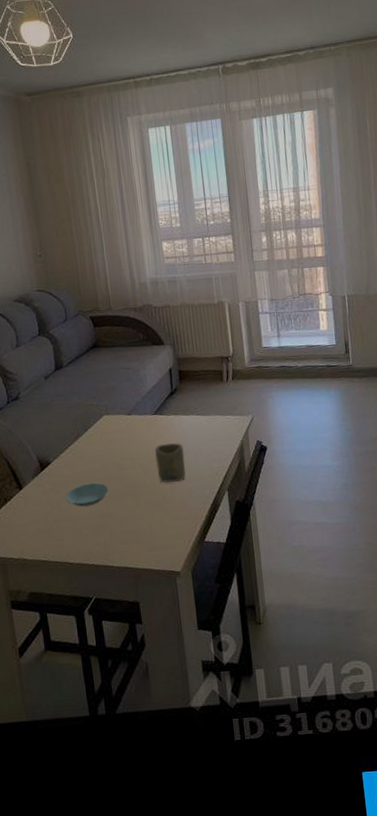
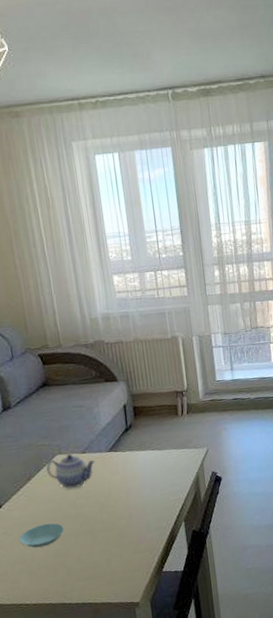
teapot: none [94,414,141,450] -> present [46,453,96,489]
cup: present [155,443,186,483] -> none [111,478,143,518]

